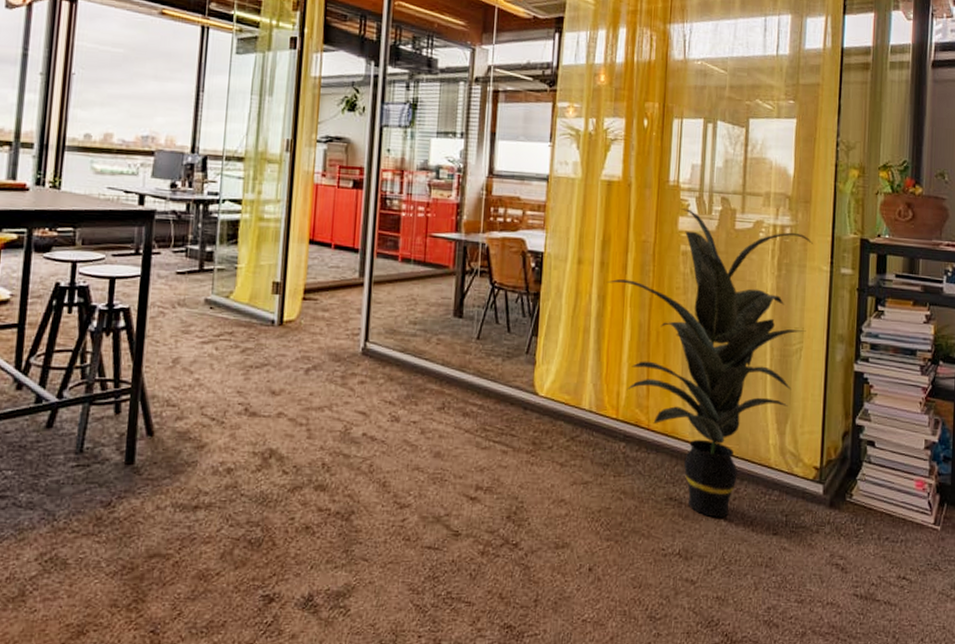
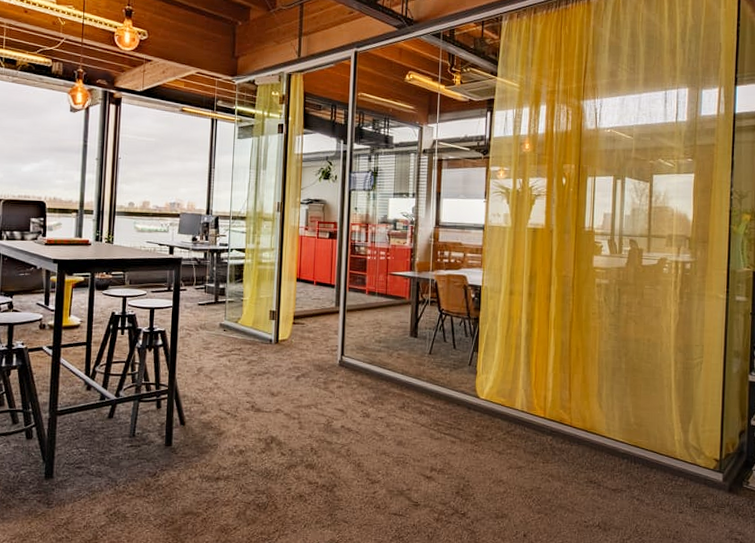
indoor plant: present [607,208,814,518] -> none [534,249,711,498]

